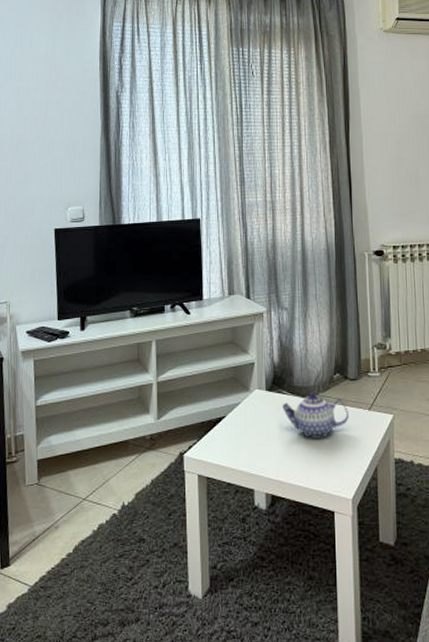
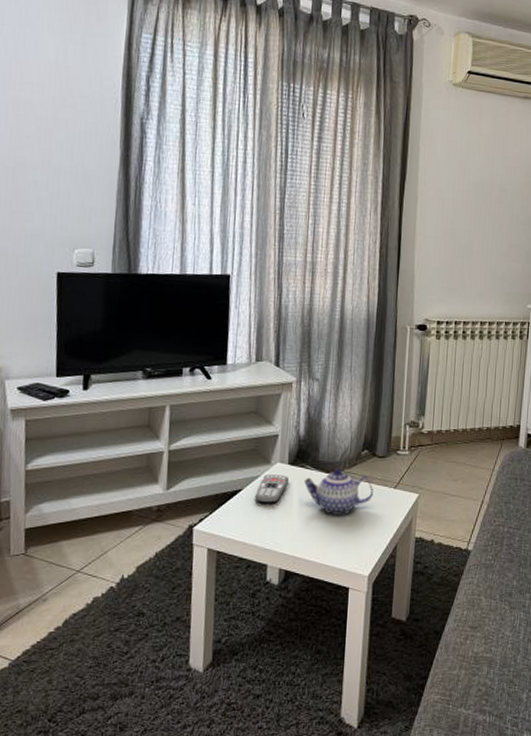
remote control: none [237,401,268,429] -> present [254,474,290,503]

